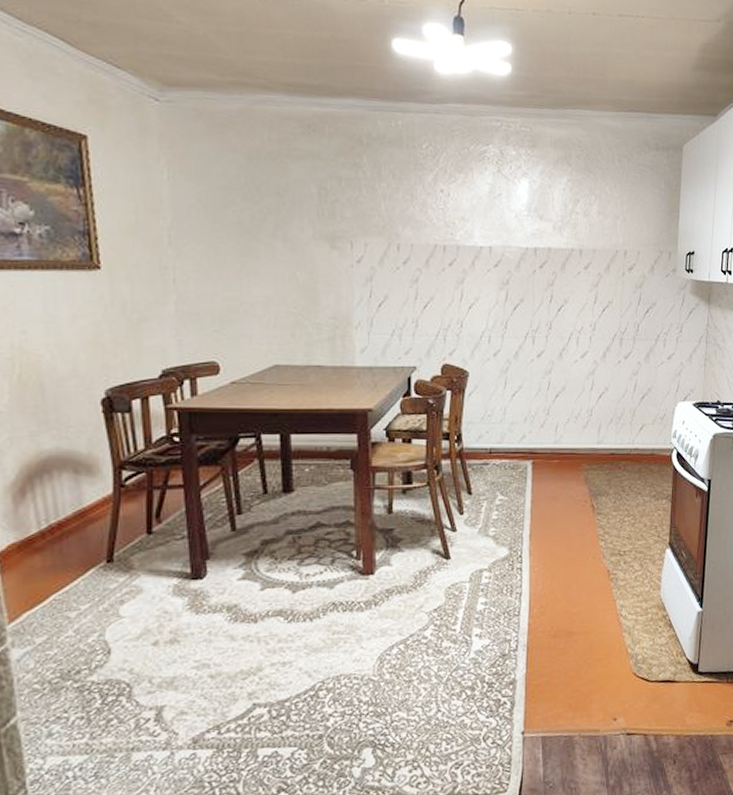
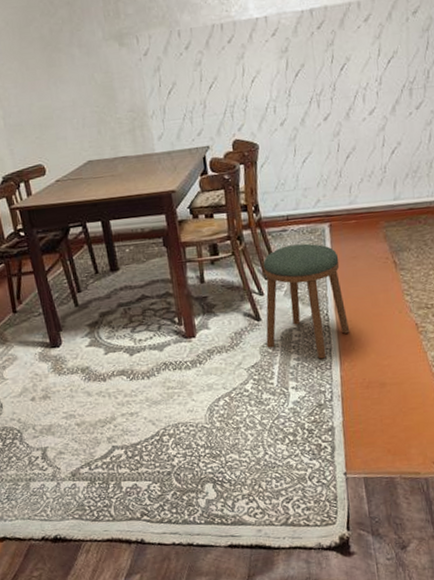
stool: none [453,479,543,604] -> present [263,243,350,359]

